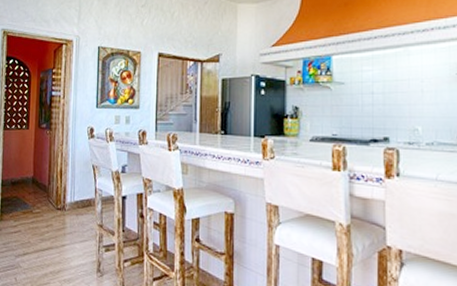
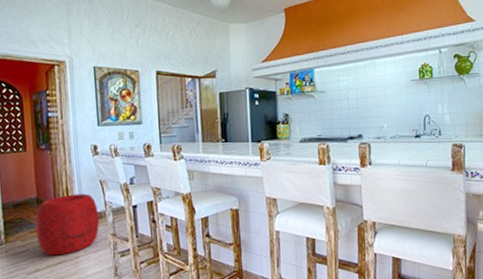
pouf: none [28,177,89,241] -> present [35,193,100,256]

